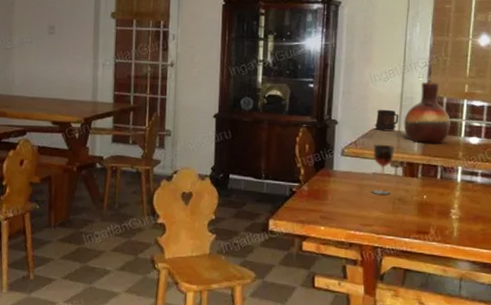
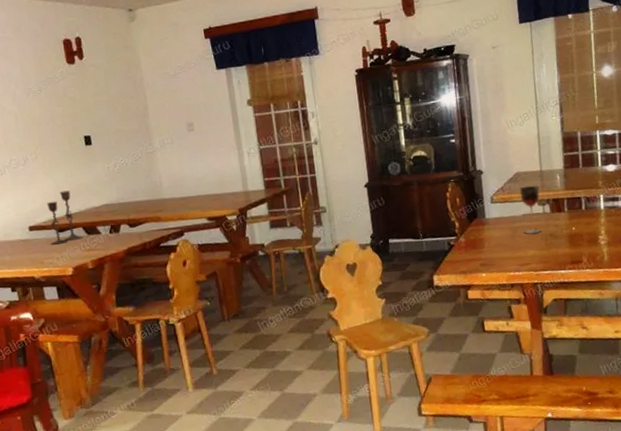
beer mug: present [375,109,399,132] -> none [518,151,540,174]
vase: present [403,82,450,144] -> none [544,118,588,179]

